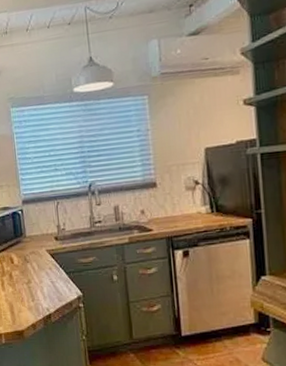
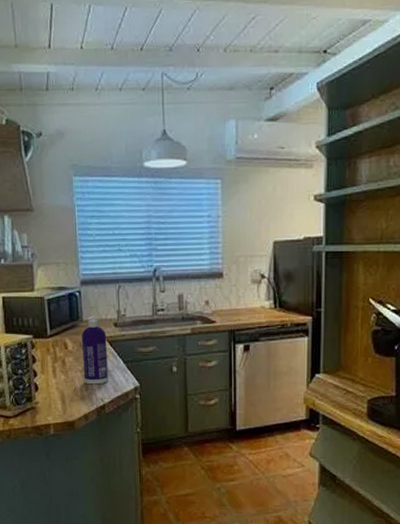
spray bottle: none [26,231,53,296] -> present [82,316,108,385]

